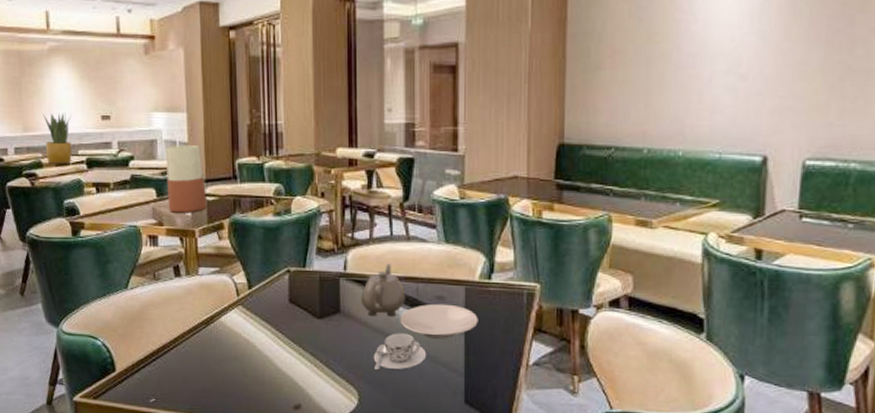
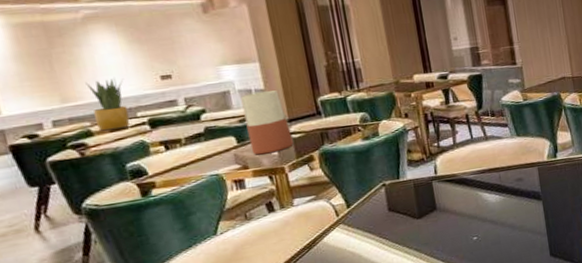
teapot: present [361,263,405,317] -> none [453,161,492,207]
teacup: present [373,333,427,371] -> none [471,213,515,249]
saucer: present [400,303,480,339] -> none [488,182,553,213]

